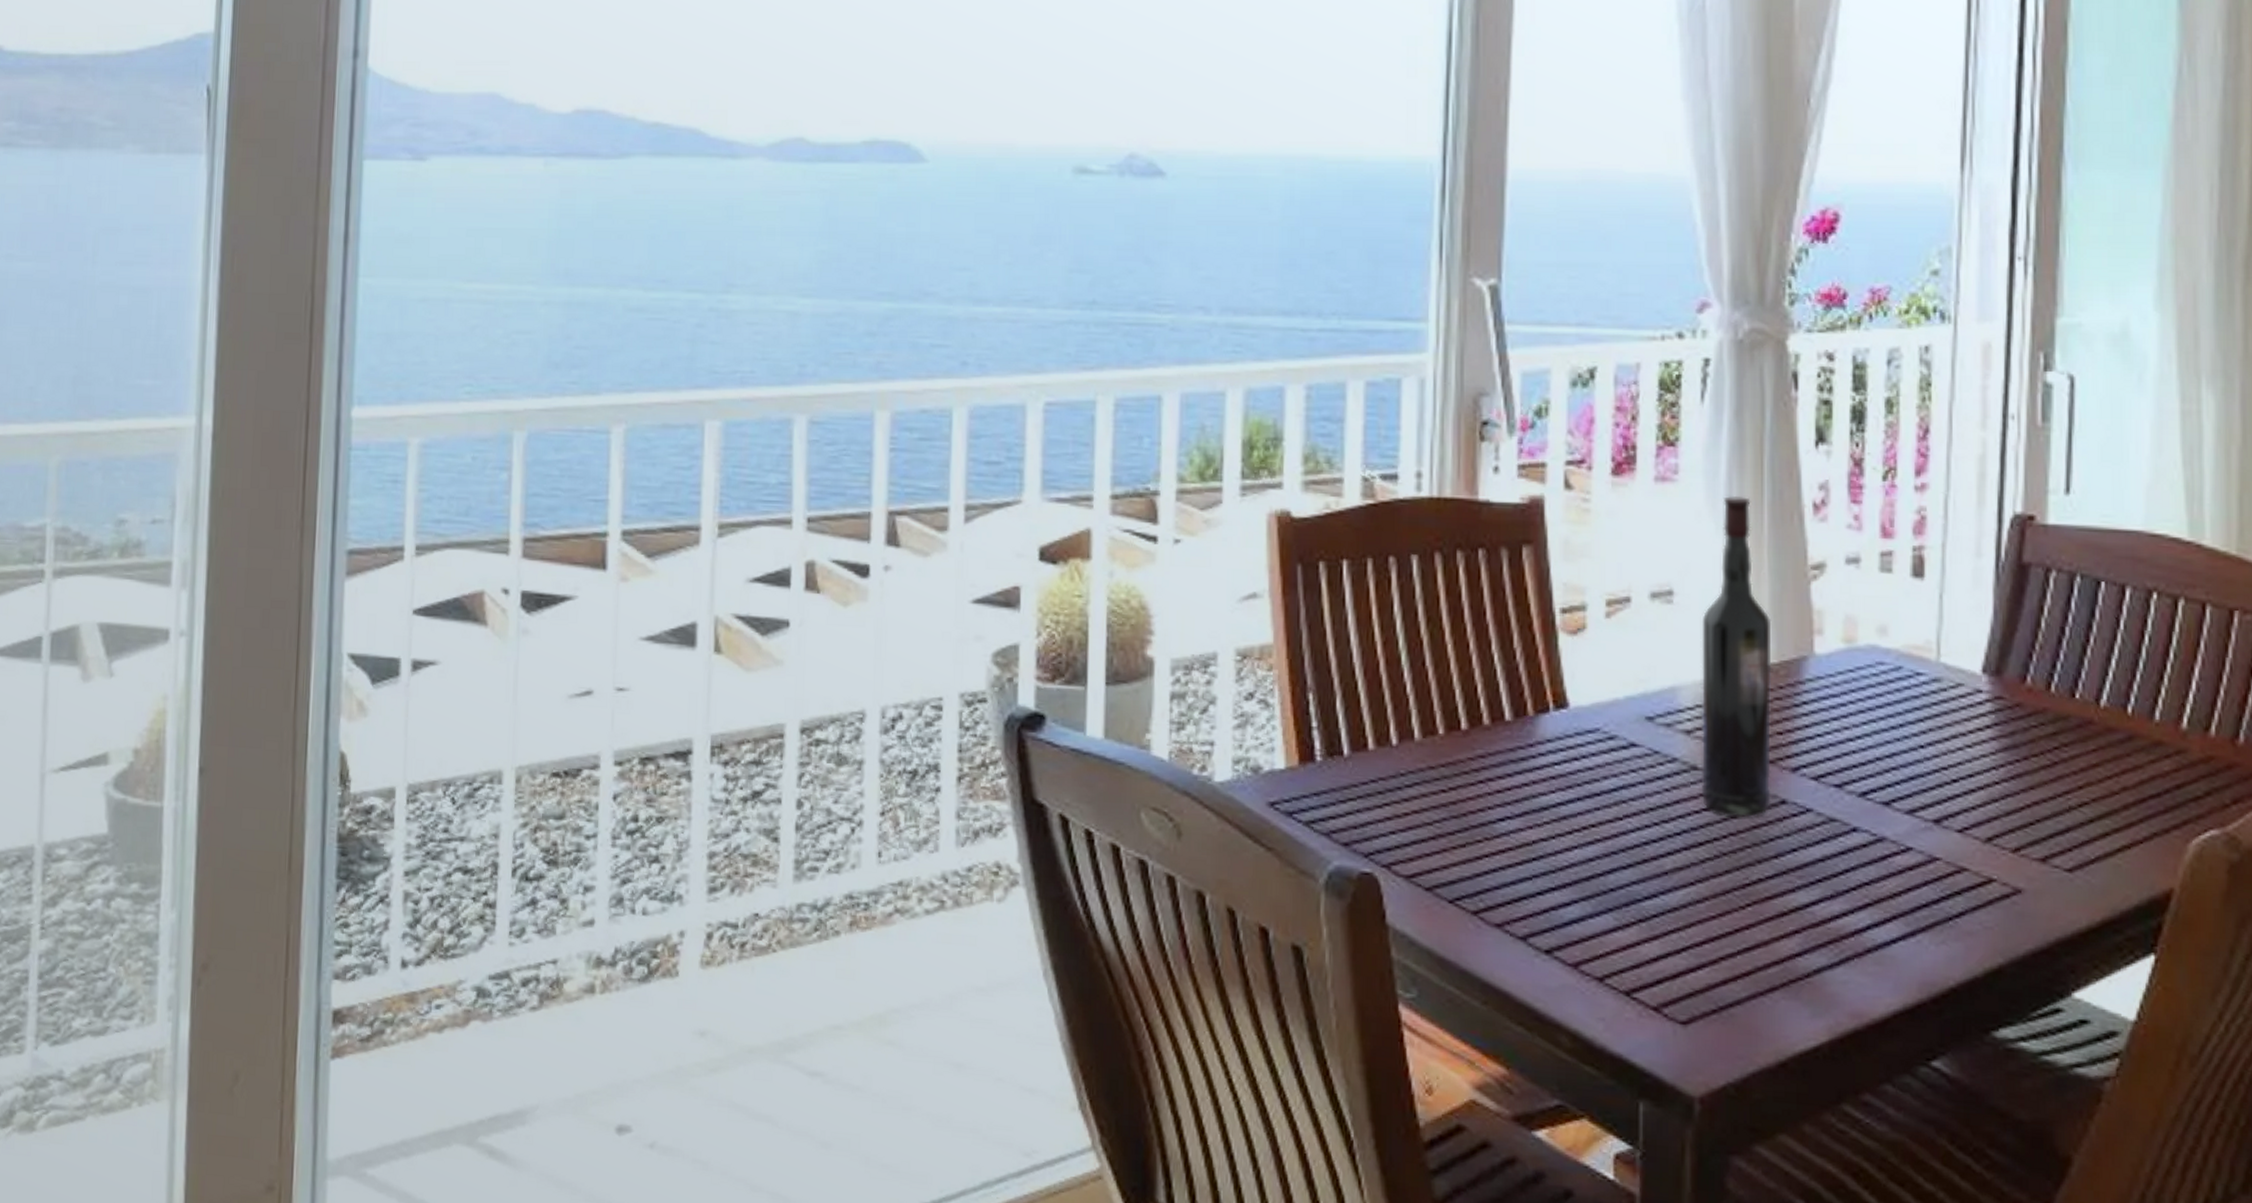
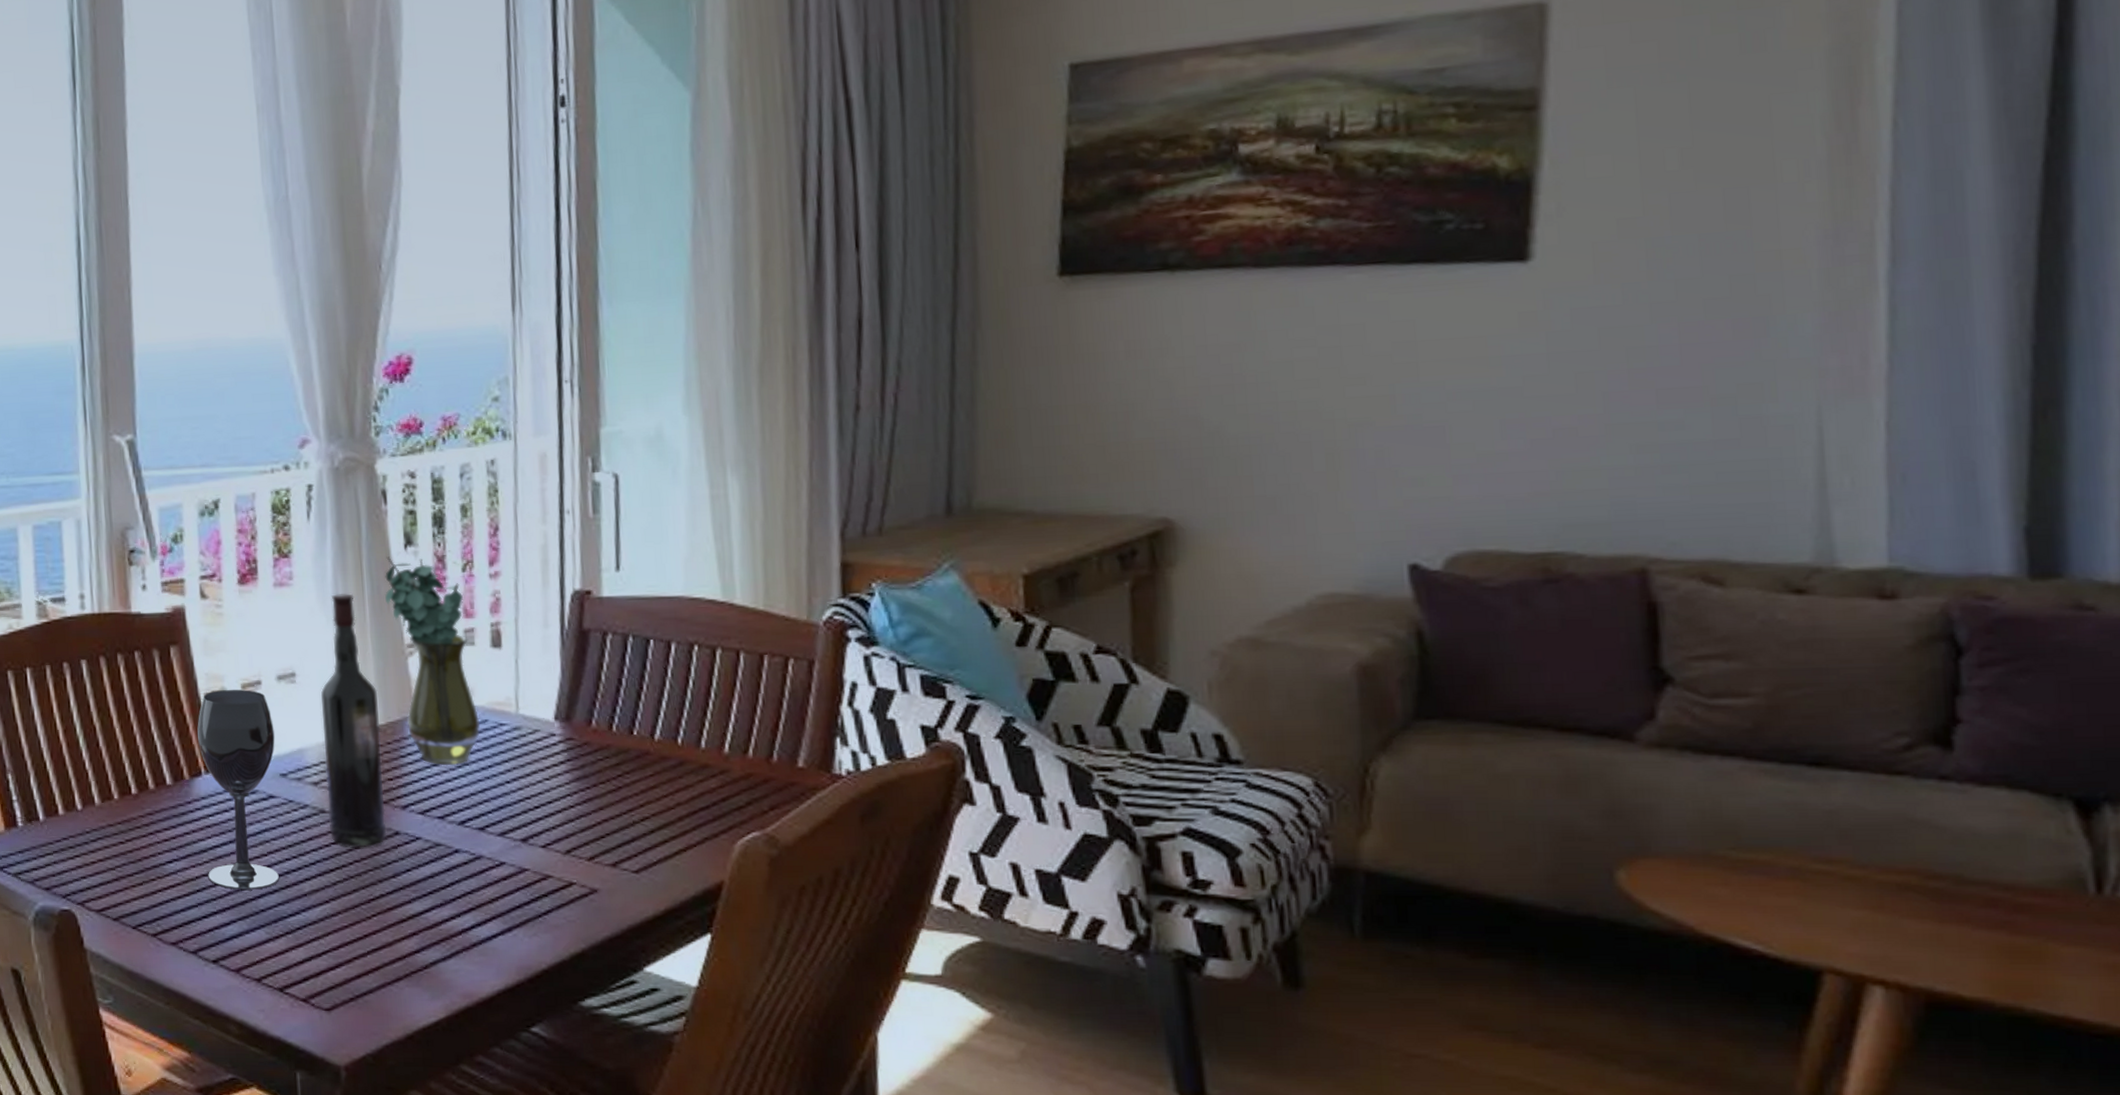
wine glass: none [1548,605,1644,863] -> present [197,689,280,890]
vase: none [1788,455,1893,722] -> present [385,556,480,766]

